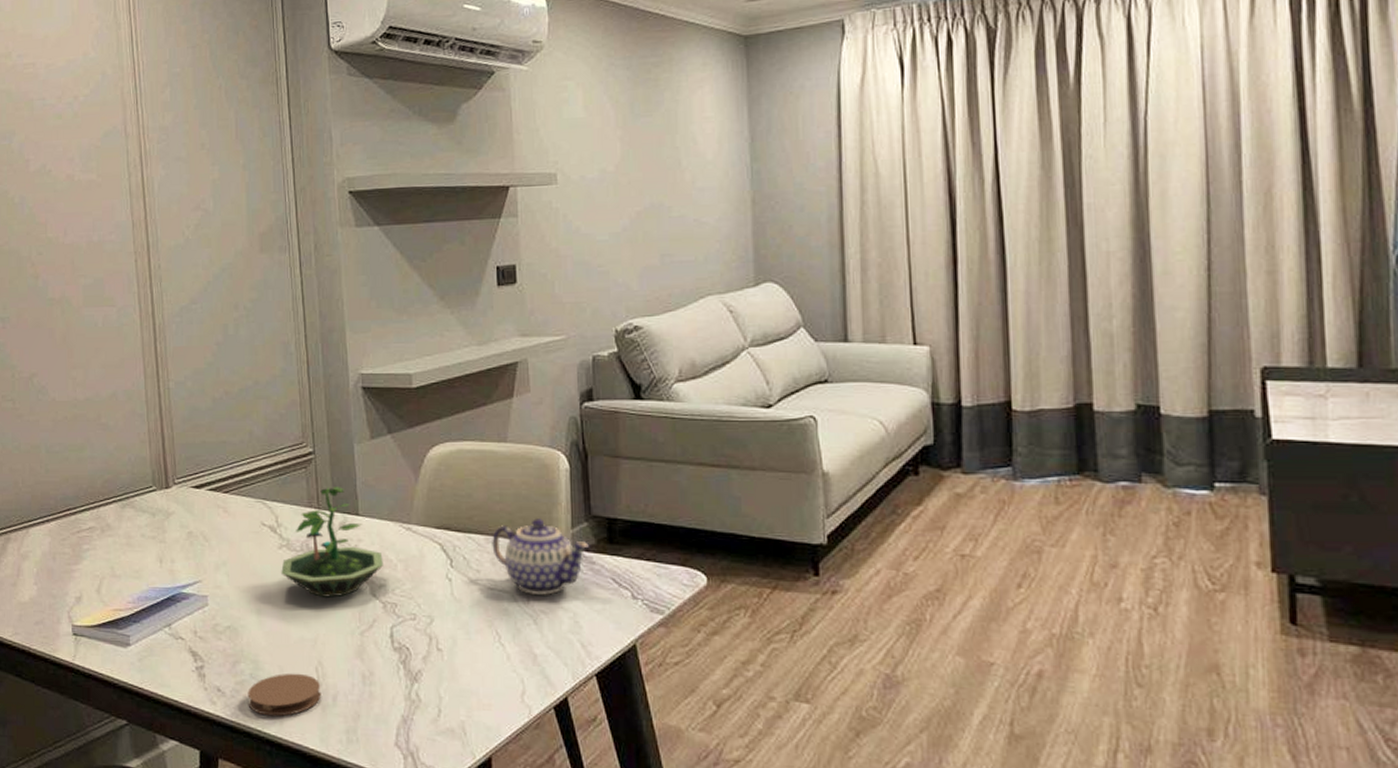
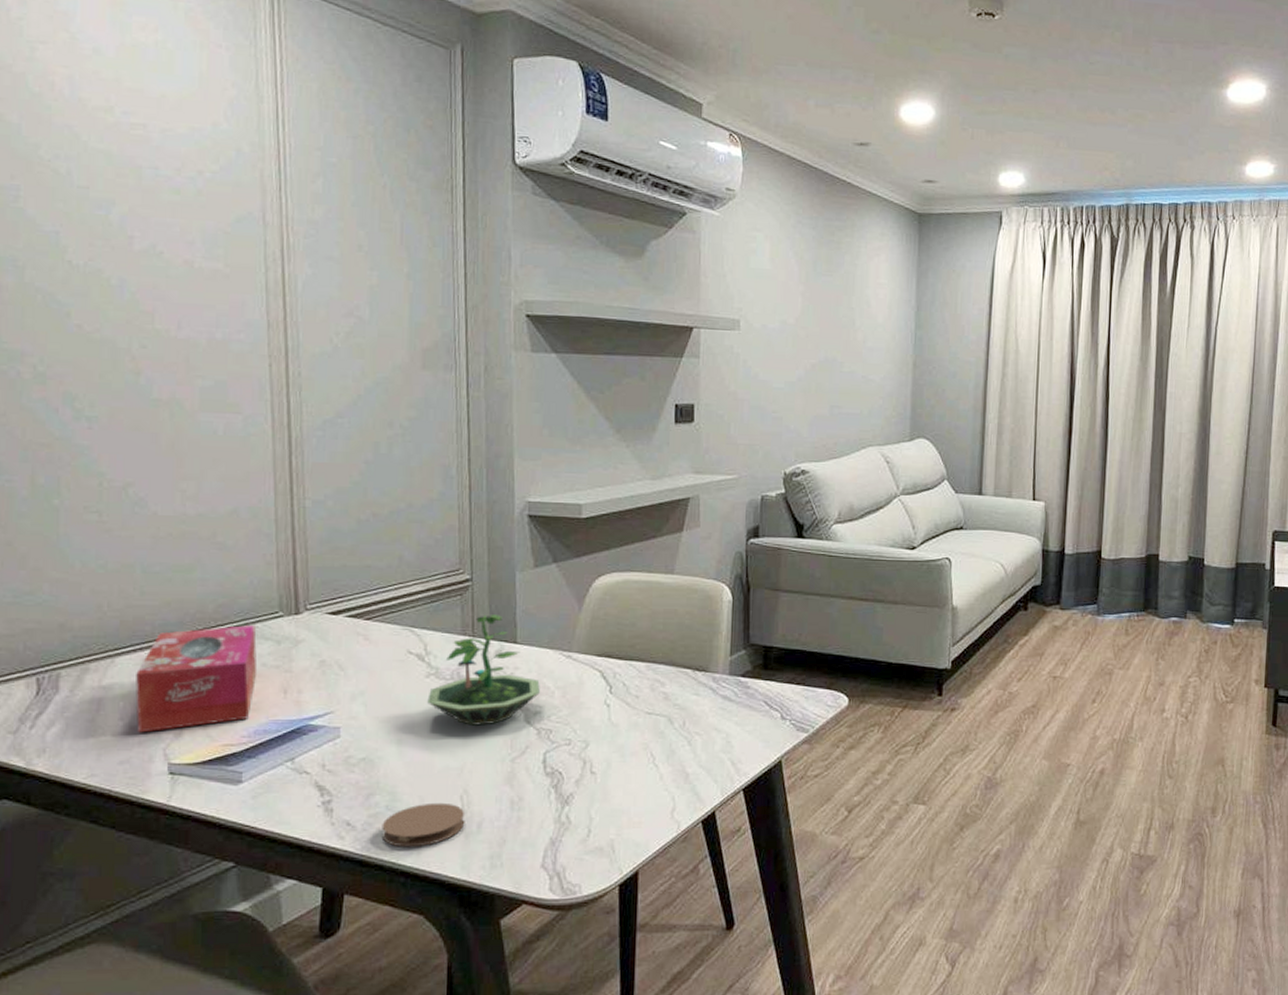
tissue box: none [45,499,138,597] -> present [136,625,258,733]
teapot: present [492,518,589,595] -> none [652,646,745,718]

